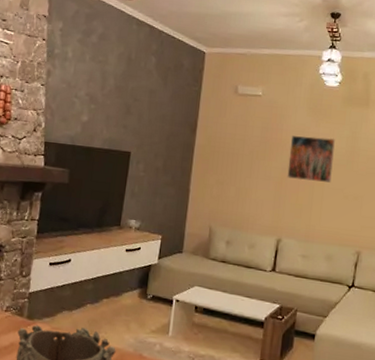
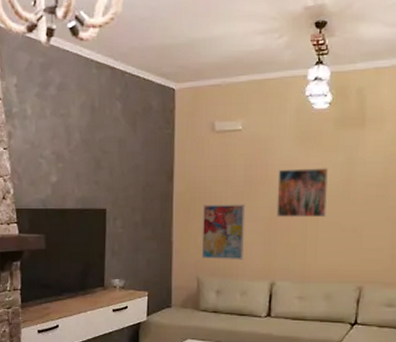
wall art: none [215,158,260,214] -> present [201,204,246,260]

